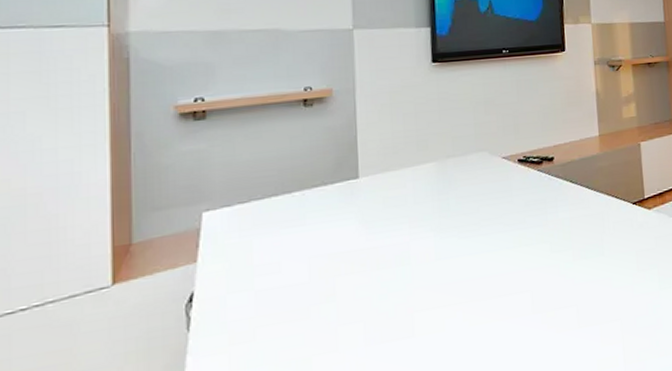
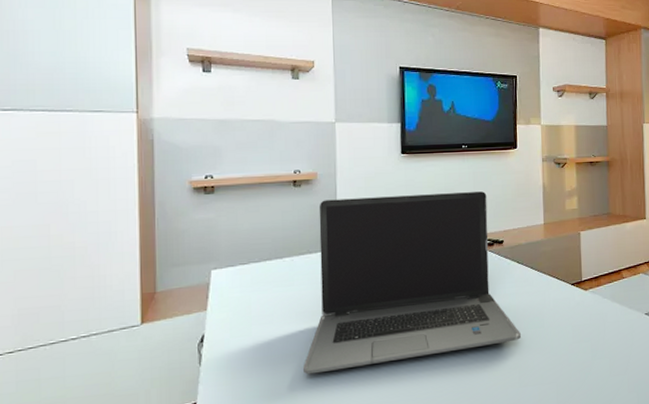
laptop computer: none [317,102,578,333] -> present [302,191,521,375]

